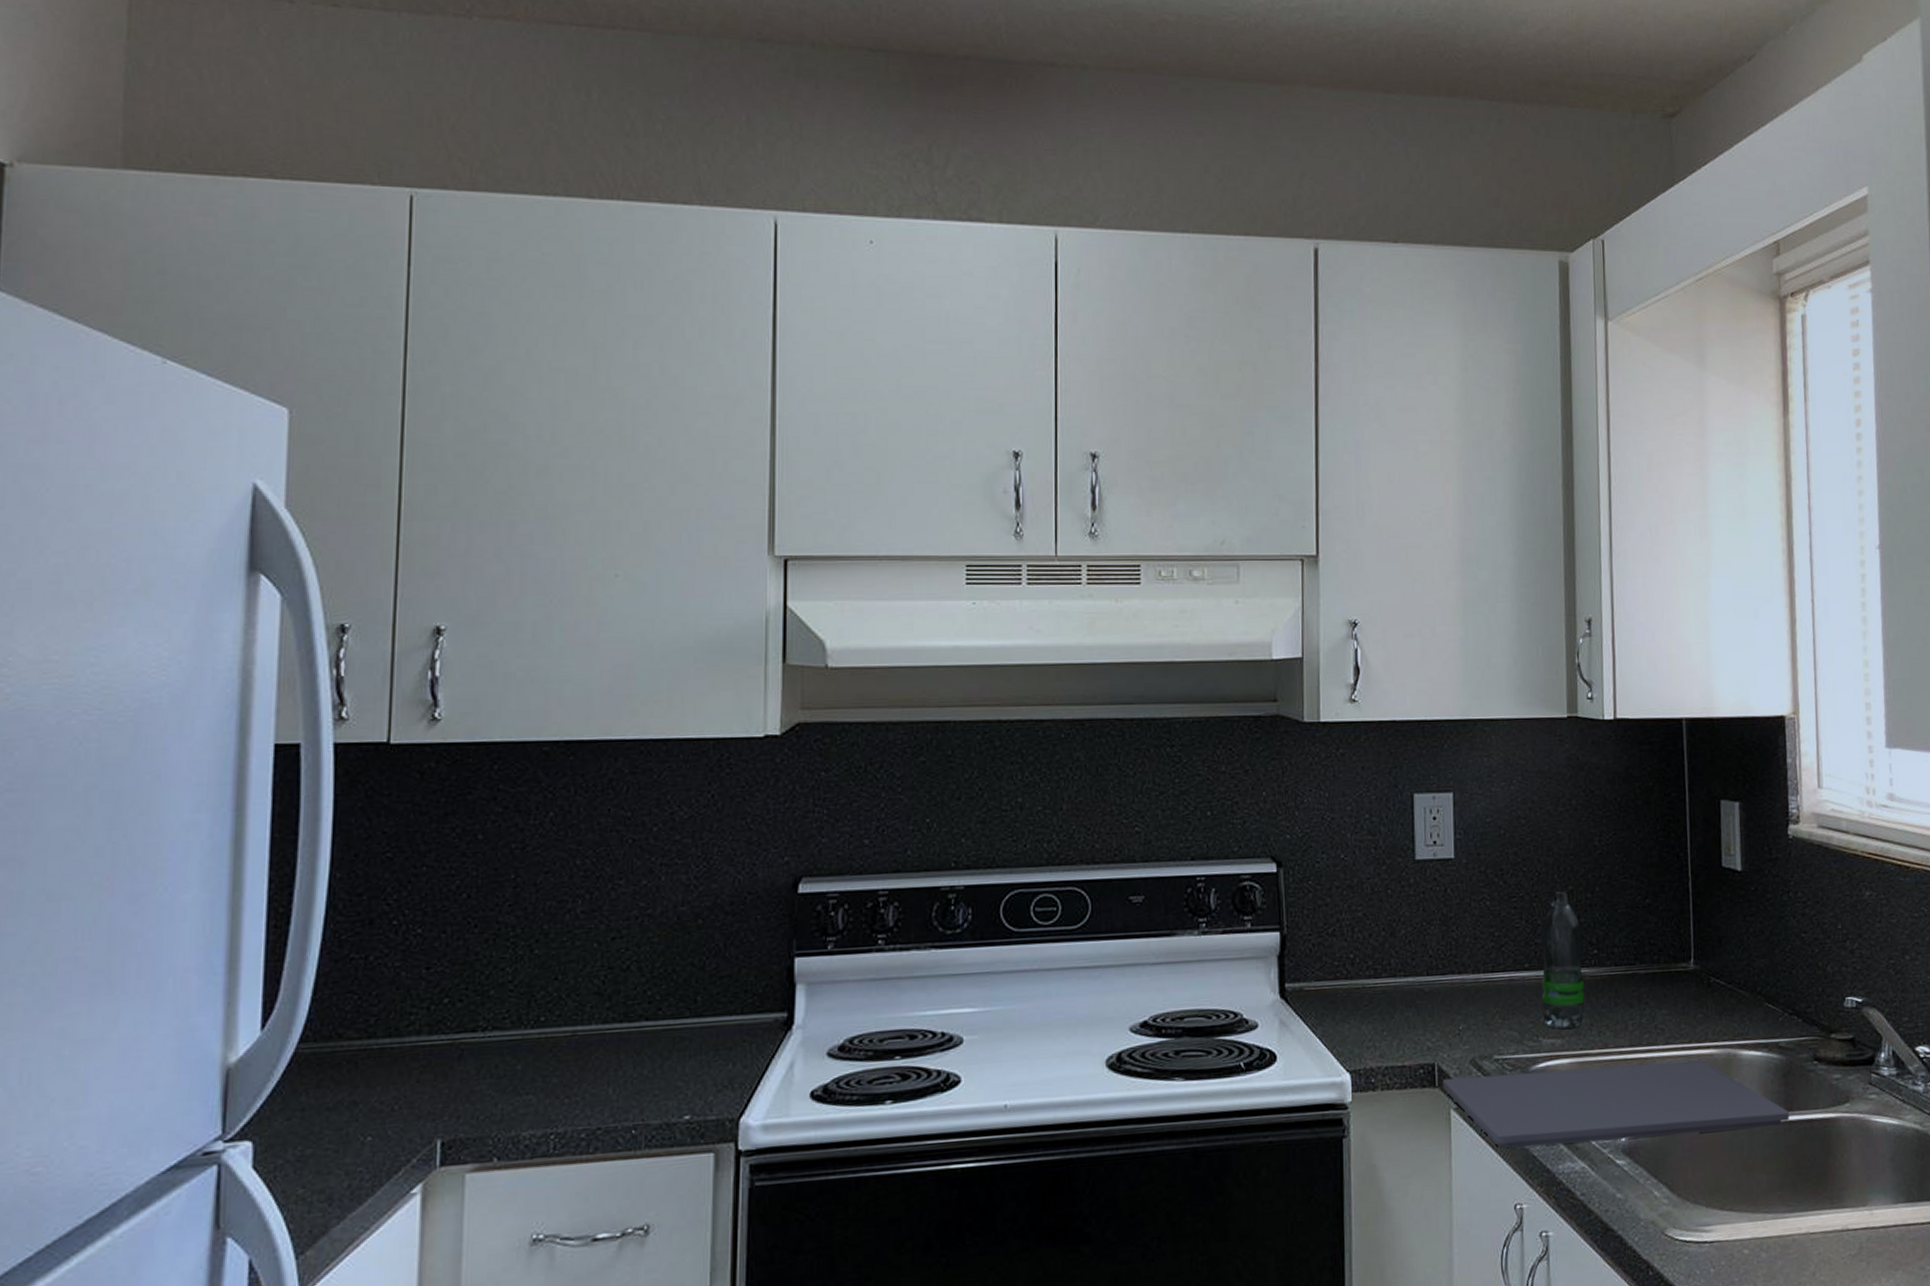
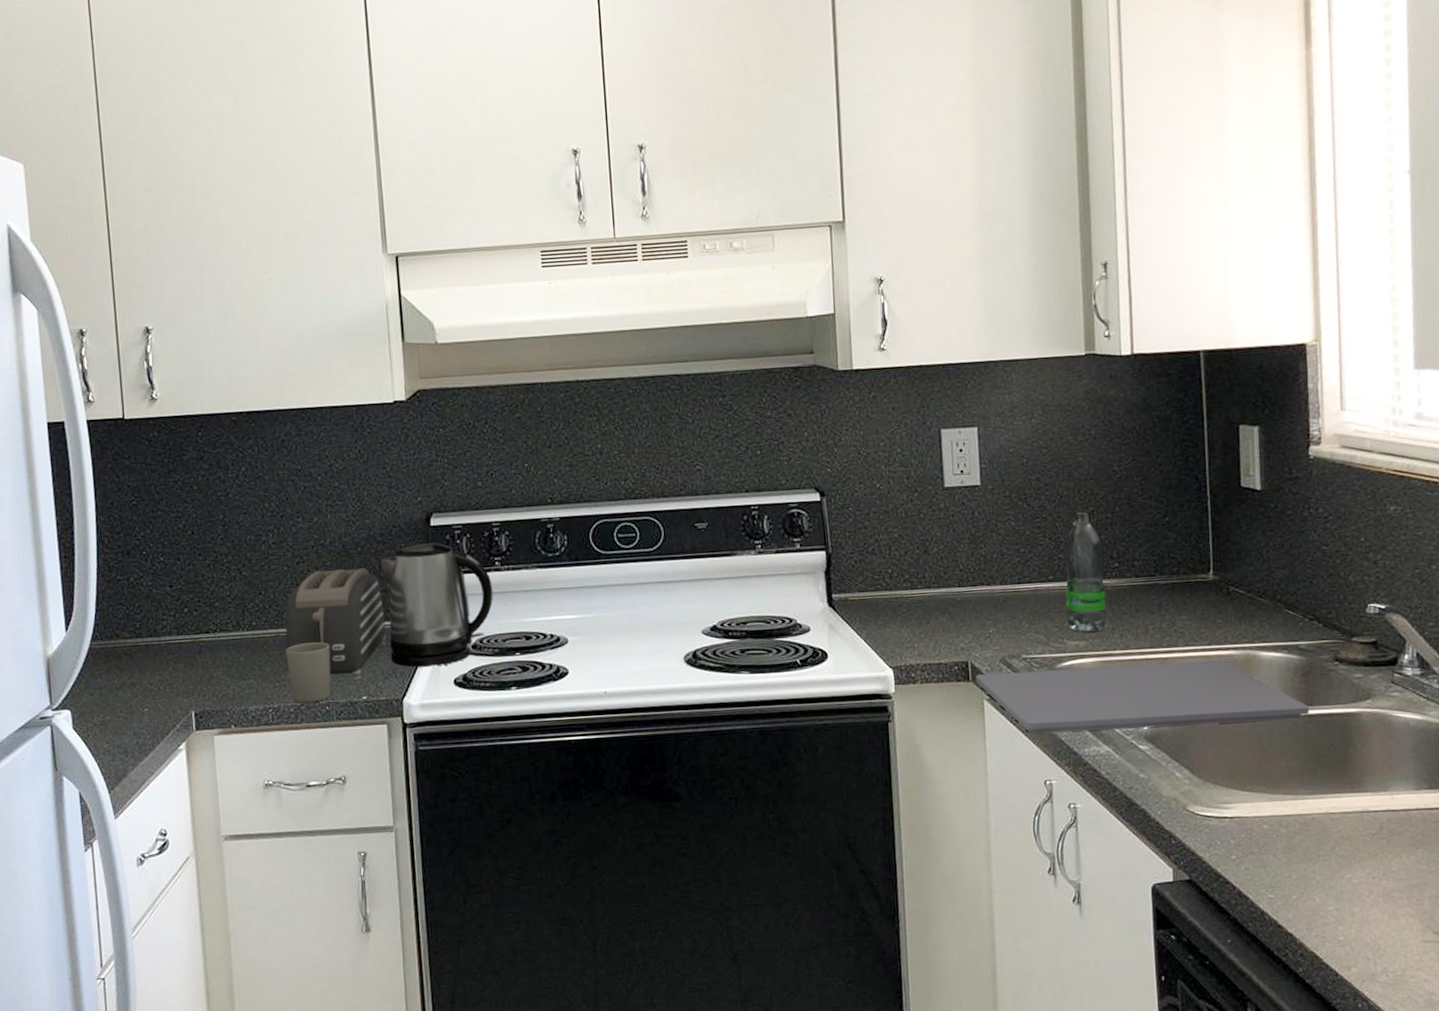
toaster: none [582,946,725,1100] -> present [285,568,387,684]
mug: none [583,1043,646,1126] -> present [285,642,331,703]
kettle: none [727,914,872,1076] -> present [380,542,494,668]

